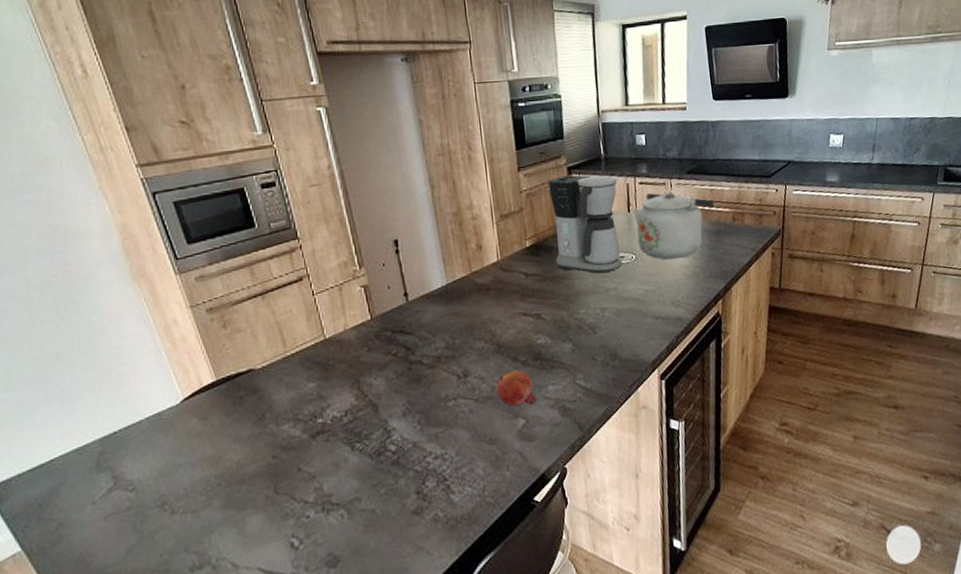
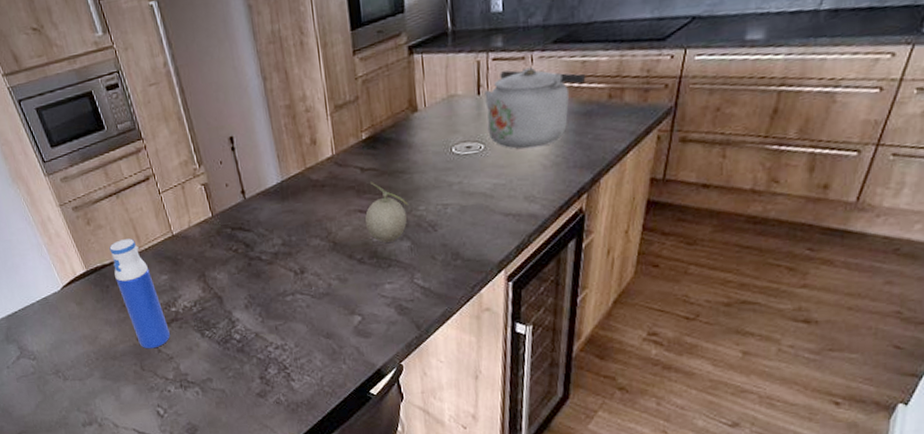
water bottle: none [248,343,314,469] -> present [109,238,170,349]
fruit: present [496,370,537,406] -> none [332,267,373,303]
fruit: none [528,286,570,345] -> present [365,182,409,243]
coffee maker: present [548,175,622,274] -> none [387,52,469,167]

